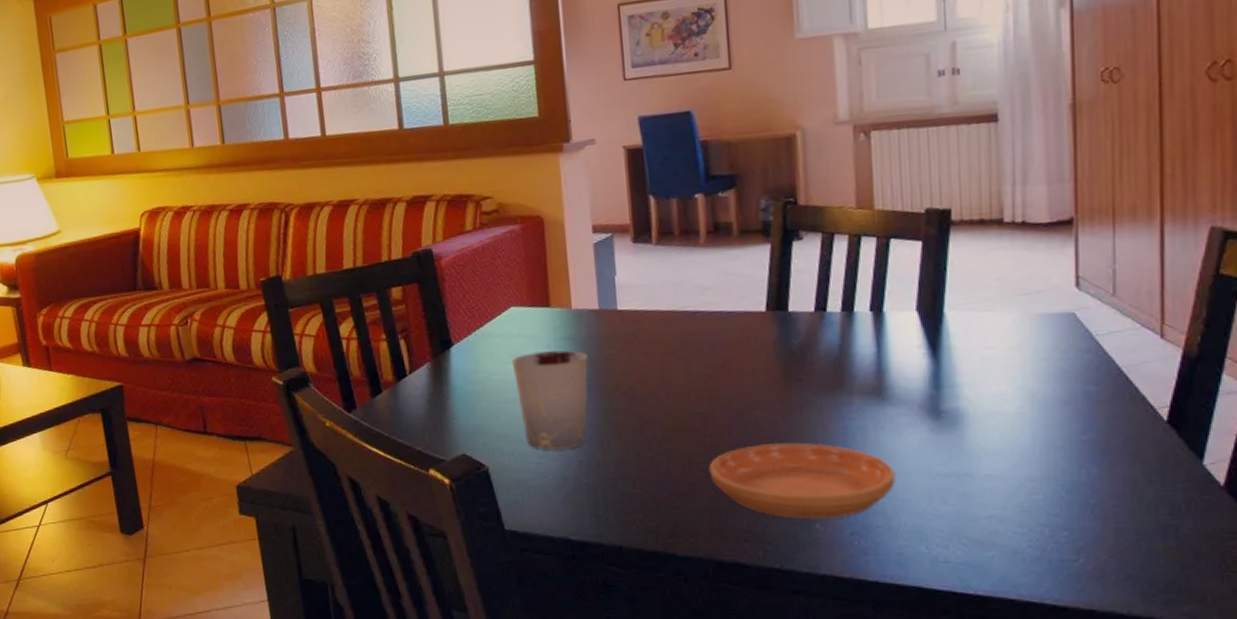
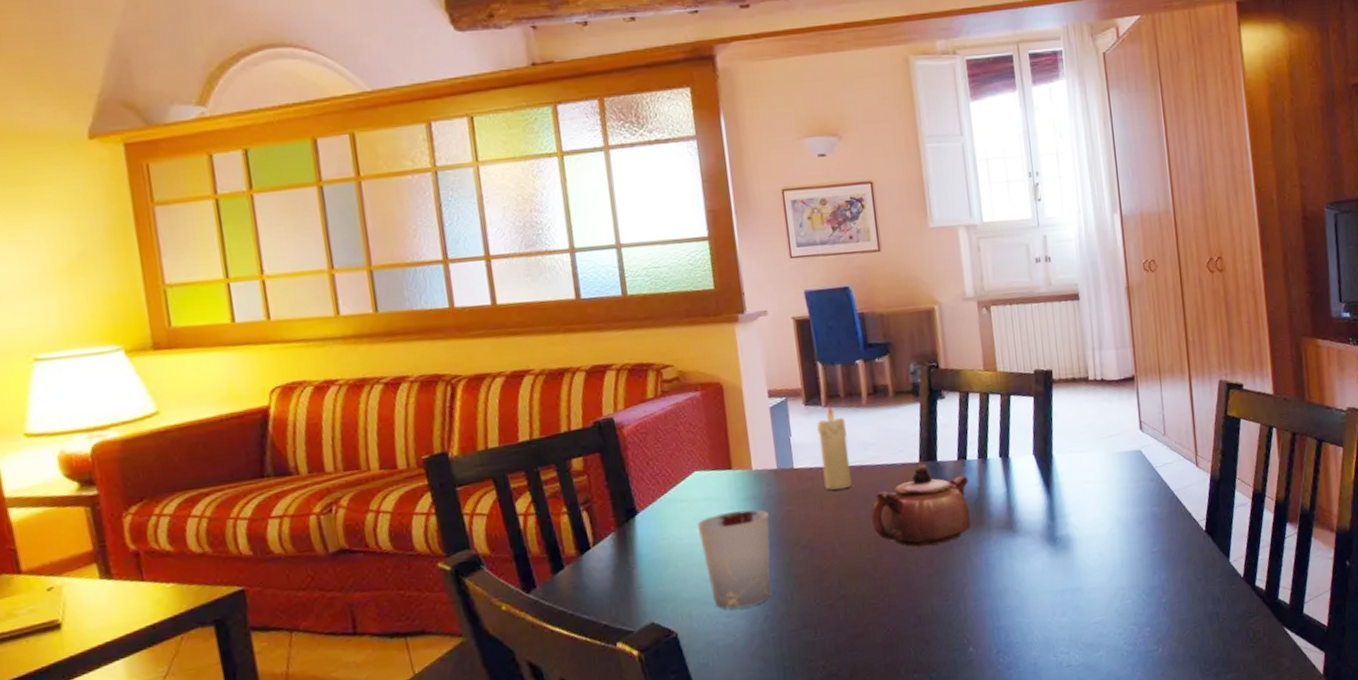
candle: none [646,242,684,336] -> present [817,404,852,490]
teapot: none [703,314,827,406] -> present [870,464,971,547]
saucer: present [709,442,897,520] -> none [880,576,1028,646]

